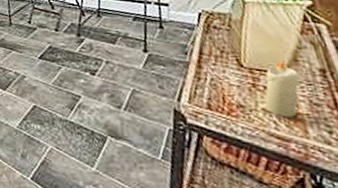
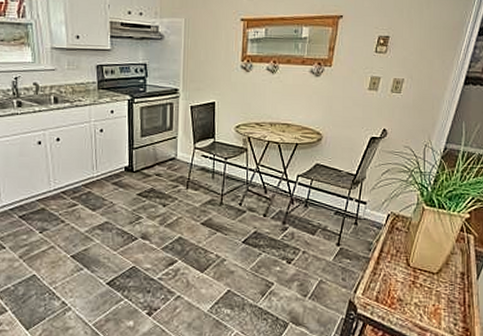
candle: present [264,61,301,117] -> none [417,263,446,311]

